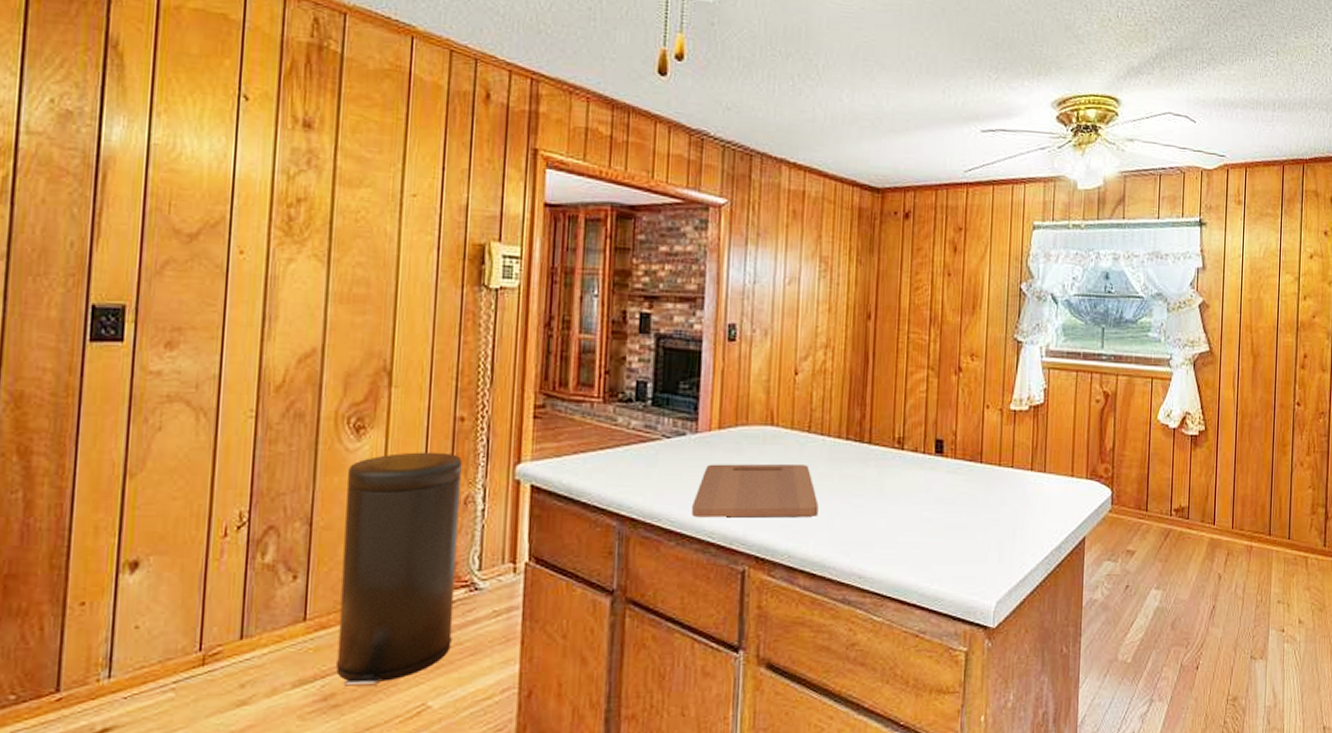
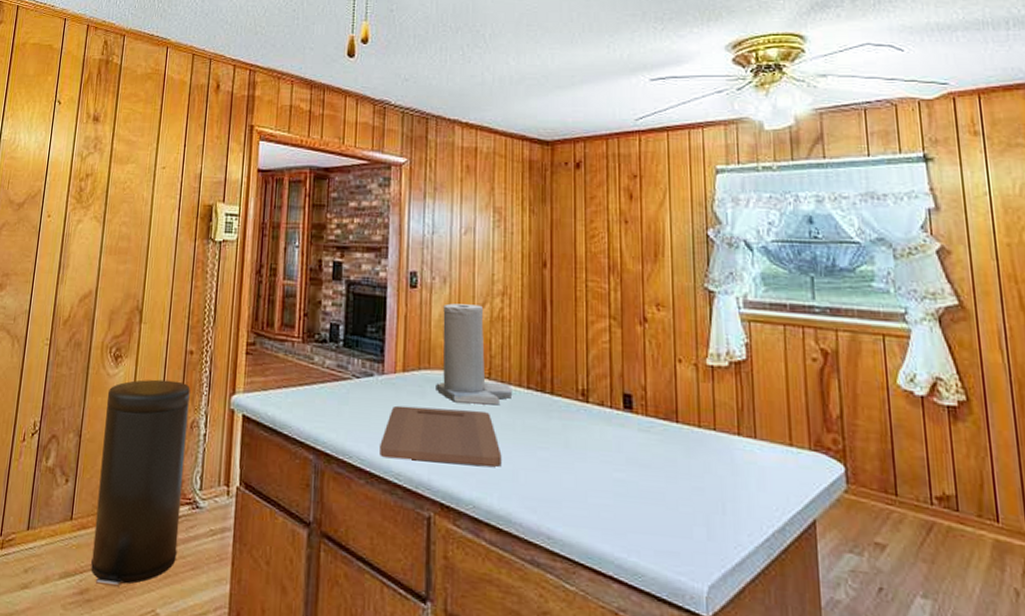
paper towel: none [753,357,832,458] -> present [436,303,513,406]

